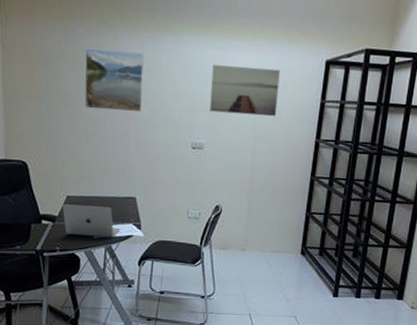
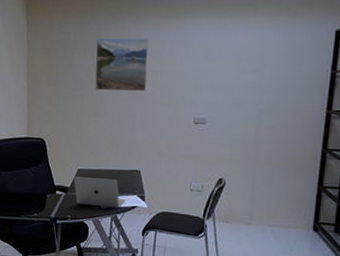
wall art: present [209,65,280,117] -> none [212,43,285,90]

